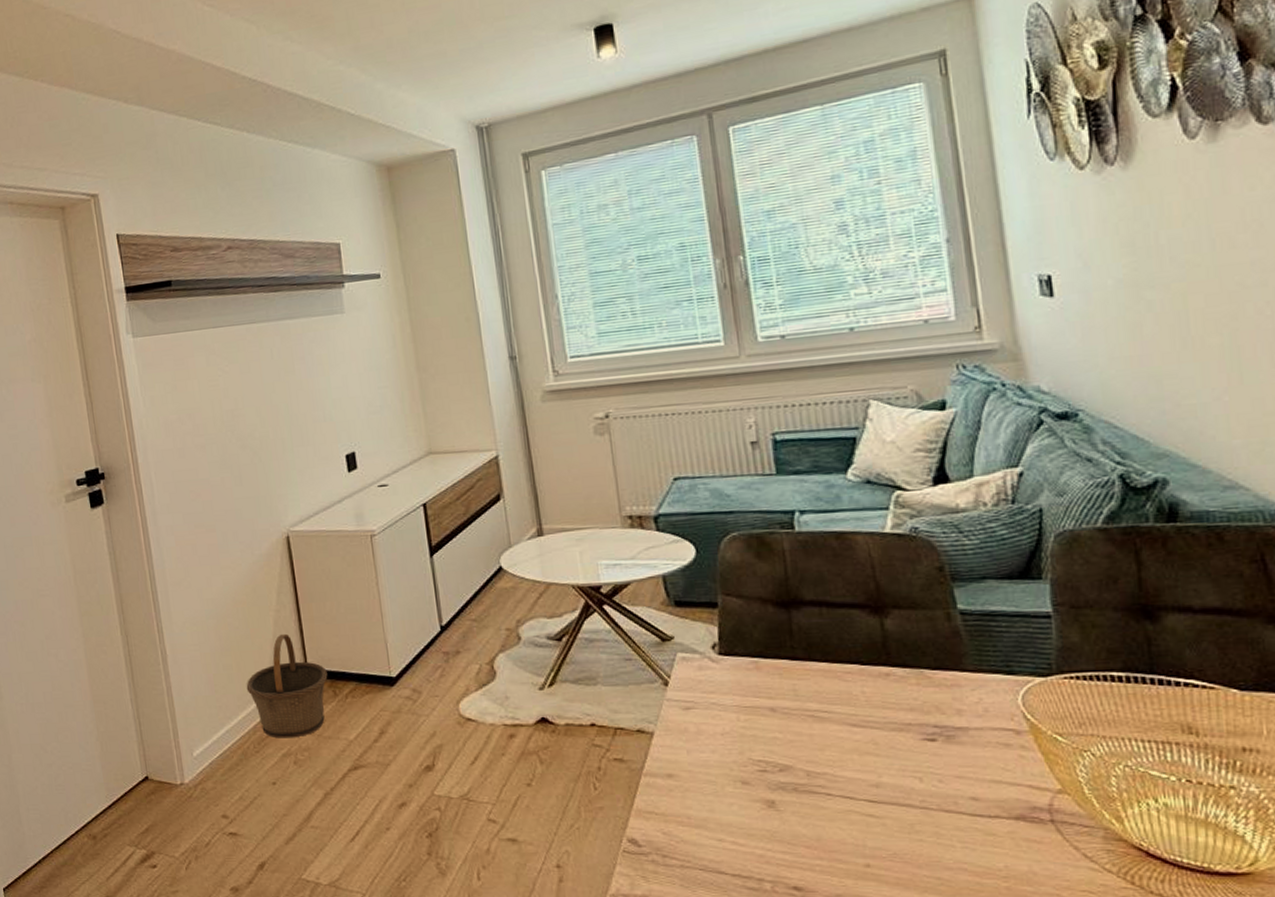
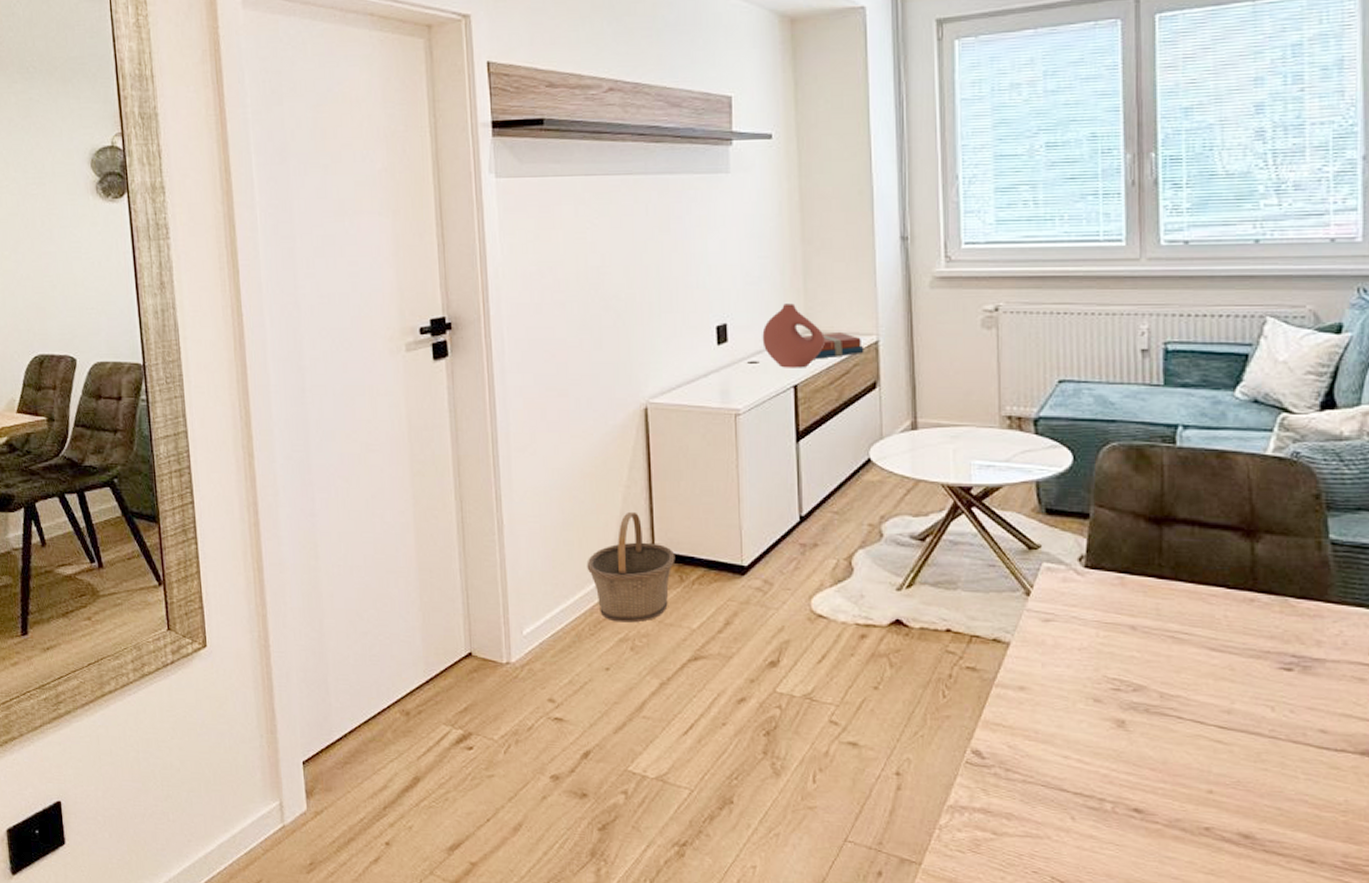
vase: none [388,428,449,488] -> present [762,303,826,368]
books: none [426,451,486,478] -> present [803,333,864,359]

